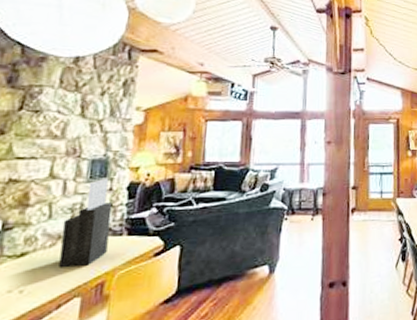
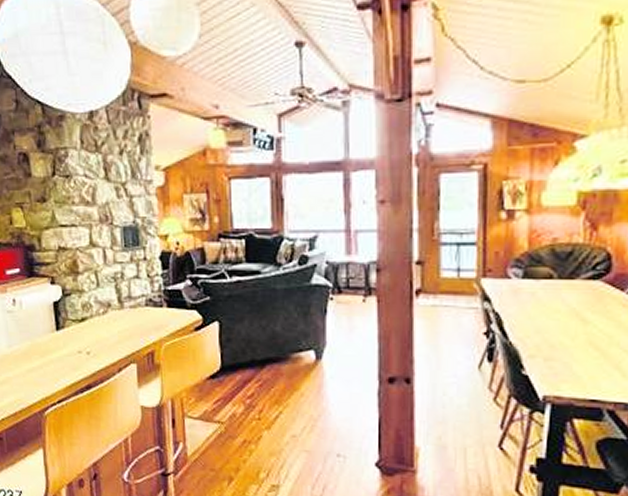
knife block: present [59,178,113,268] -> none [109,246,151,335]

